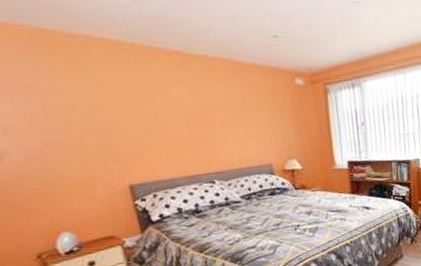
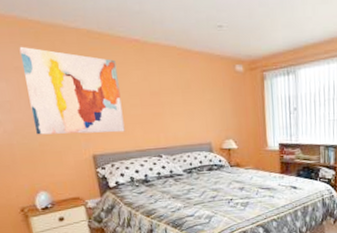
wall art: none [28,60,169,165] -> present [19,46,125,135]

